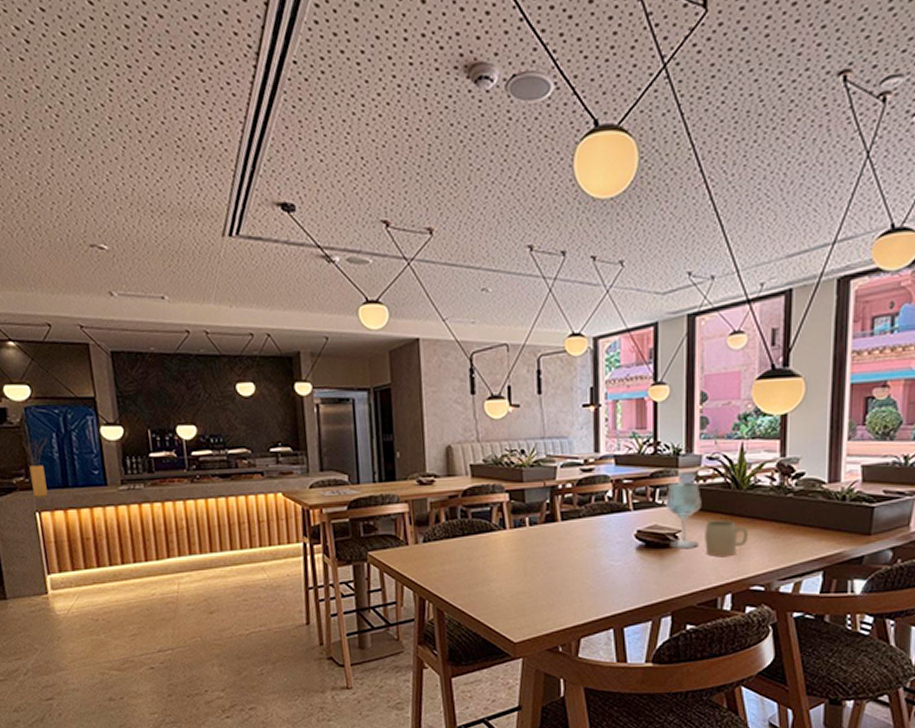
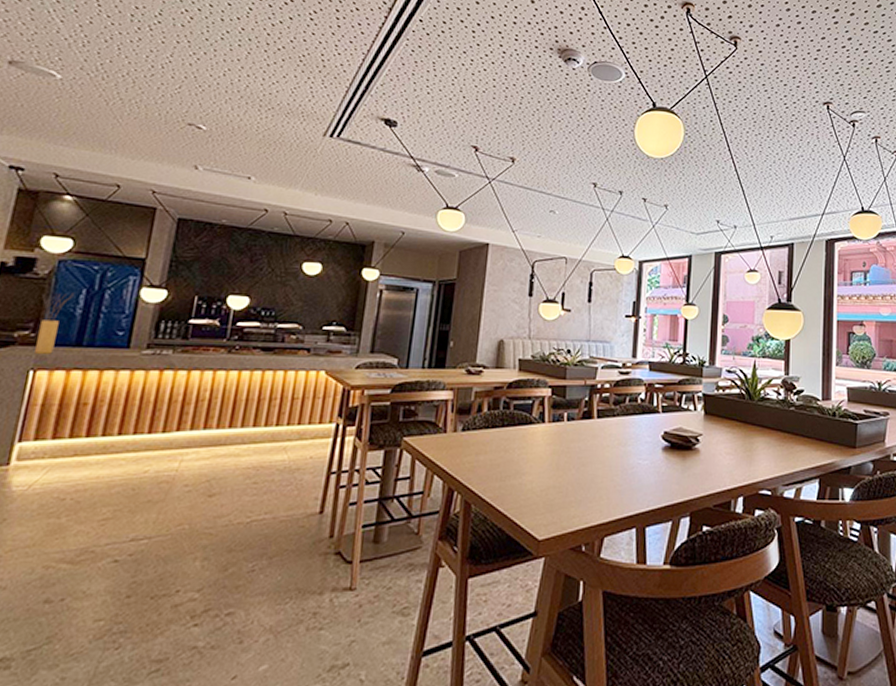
wine glass: present [665,482,702,548] -> none [690,391,721,451]
mug: present [705,520,748,557] -> none [722,426,758,462]

